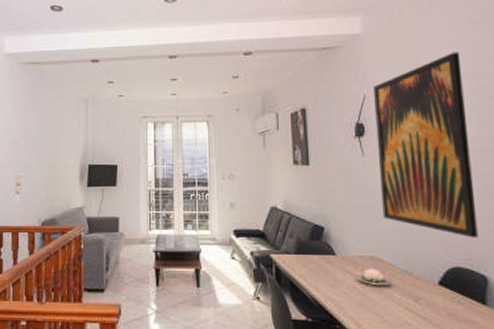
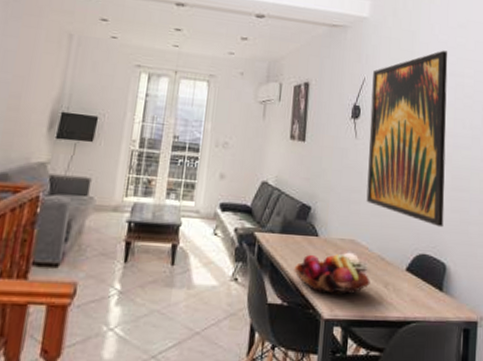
fruit basket: none [314,271,399,310] -> present [294,254,370,295]

